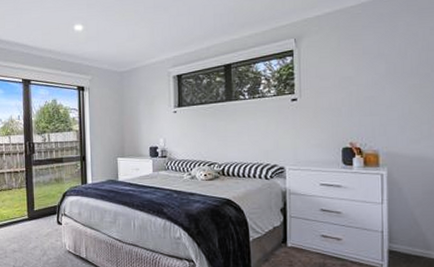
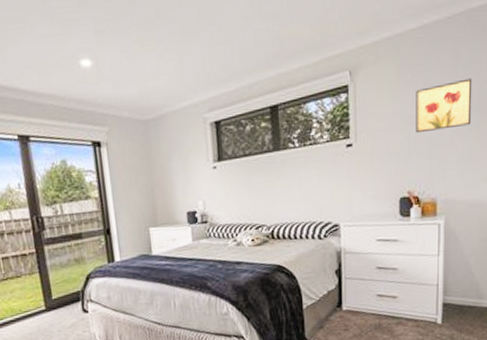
wall art: none [356,47,411,93] -> present [416,78,473,134]

